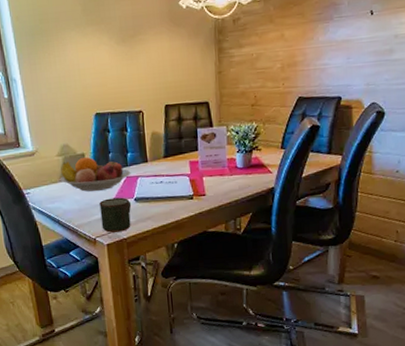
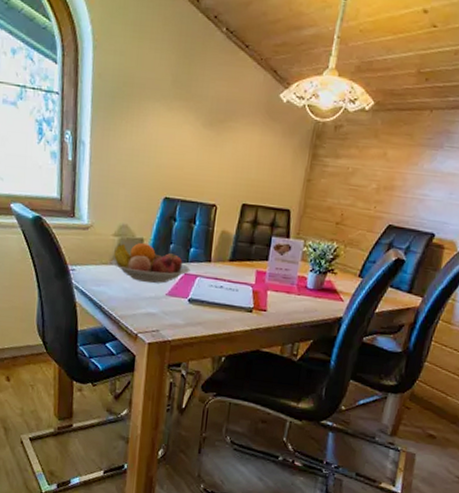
mug: present [99,197,132,233] -> none [146,293,184,333]

